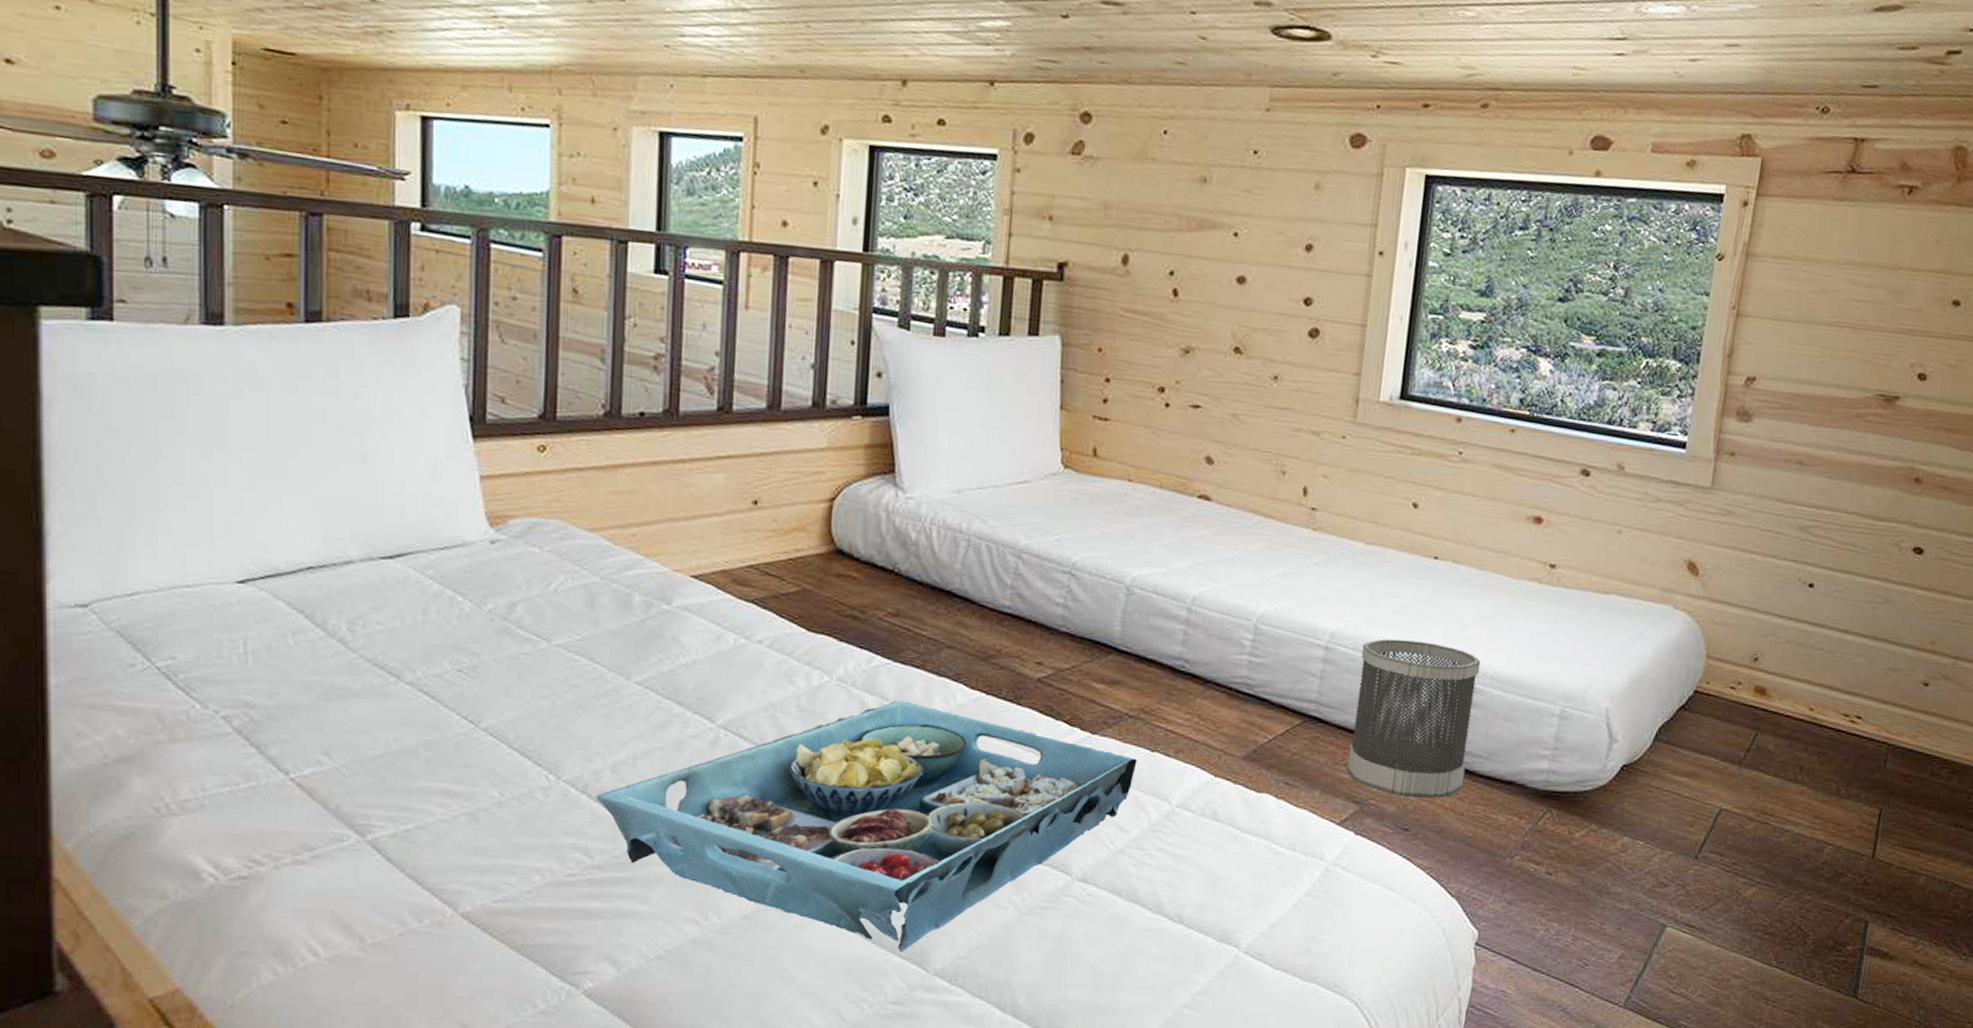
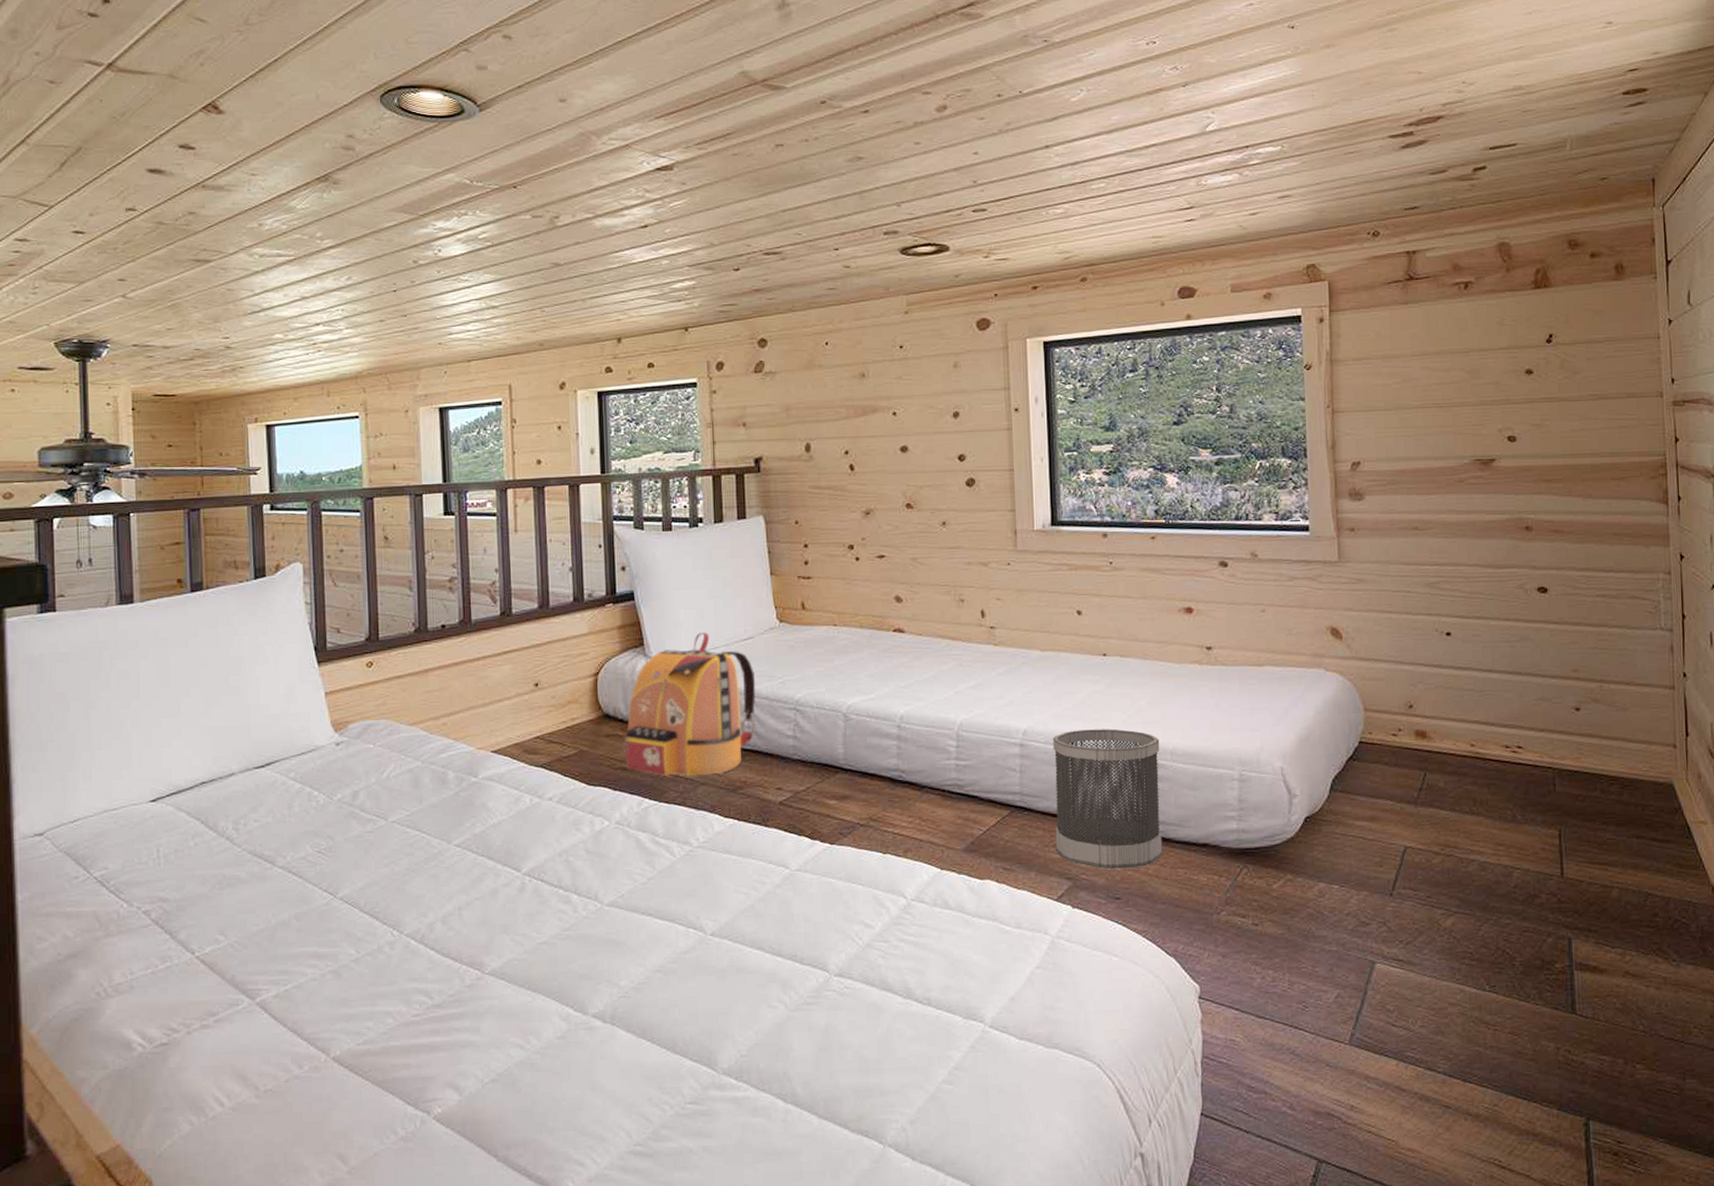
serving tray: present [595,700,1137,953] -> none [431,834,873,1056]
backpack: none [855,467,1027,637] -> present [622,632,756,777]

